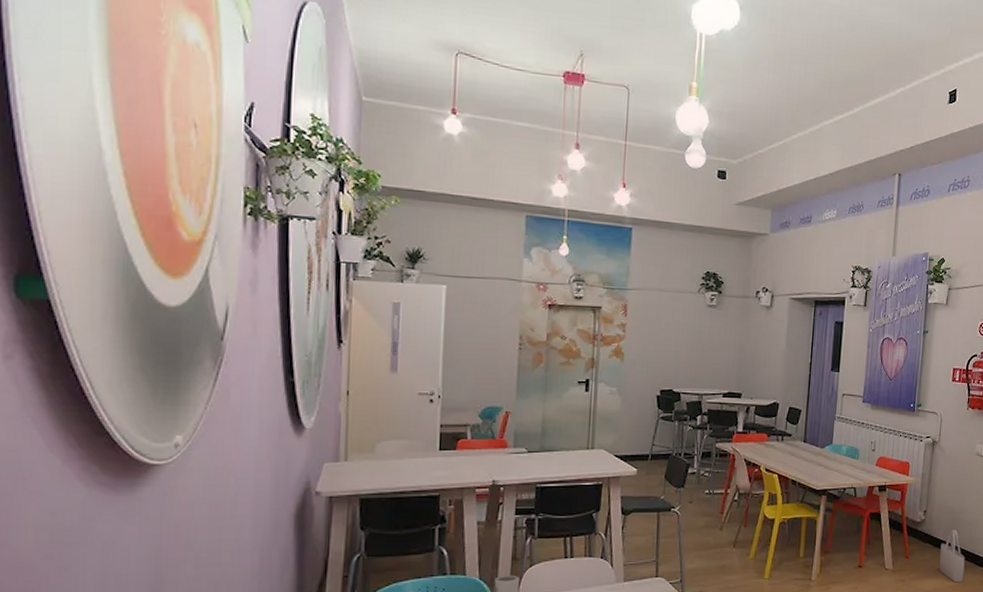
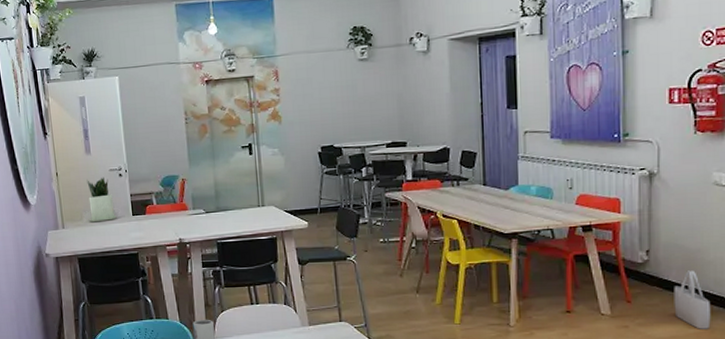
planter: none [381,401,421,456] -> present [87,176,118,223]

